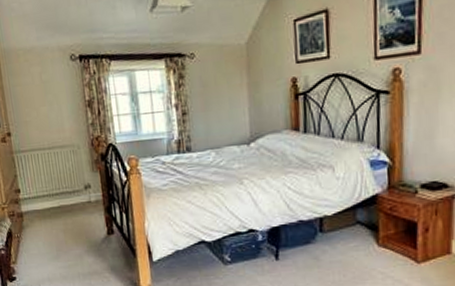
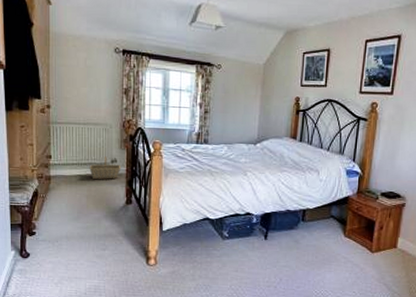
basket: none [61,182,97,210] -> present [89,156,122,179]

